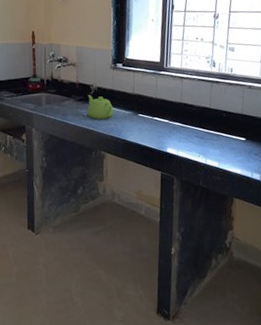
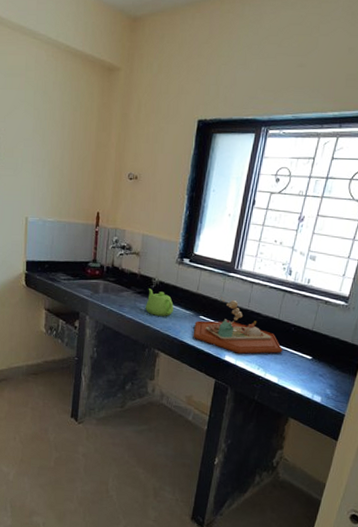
food tray: none [134,94,218,145] -> present [193,296,283,355]

